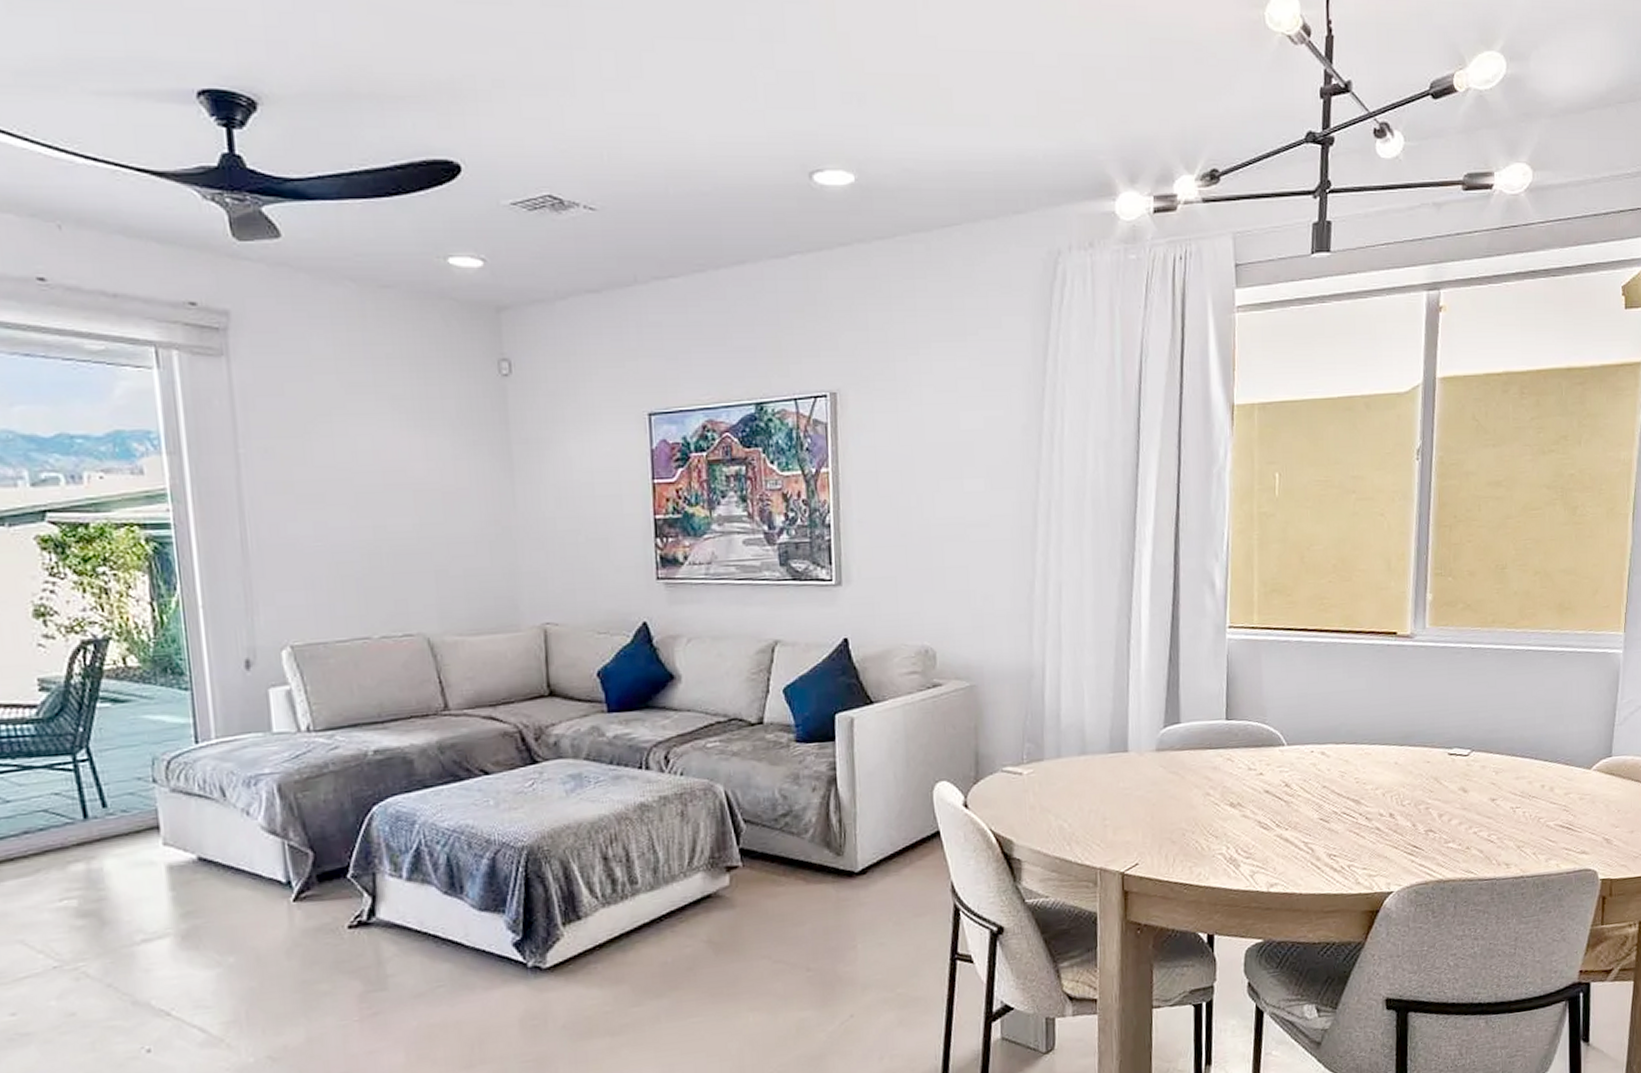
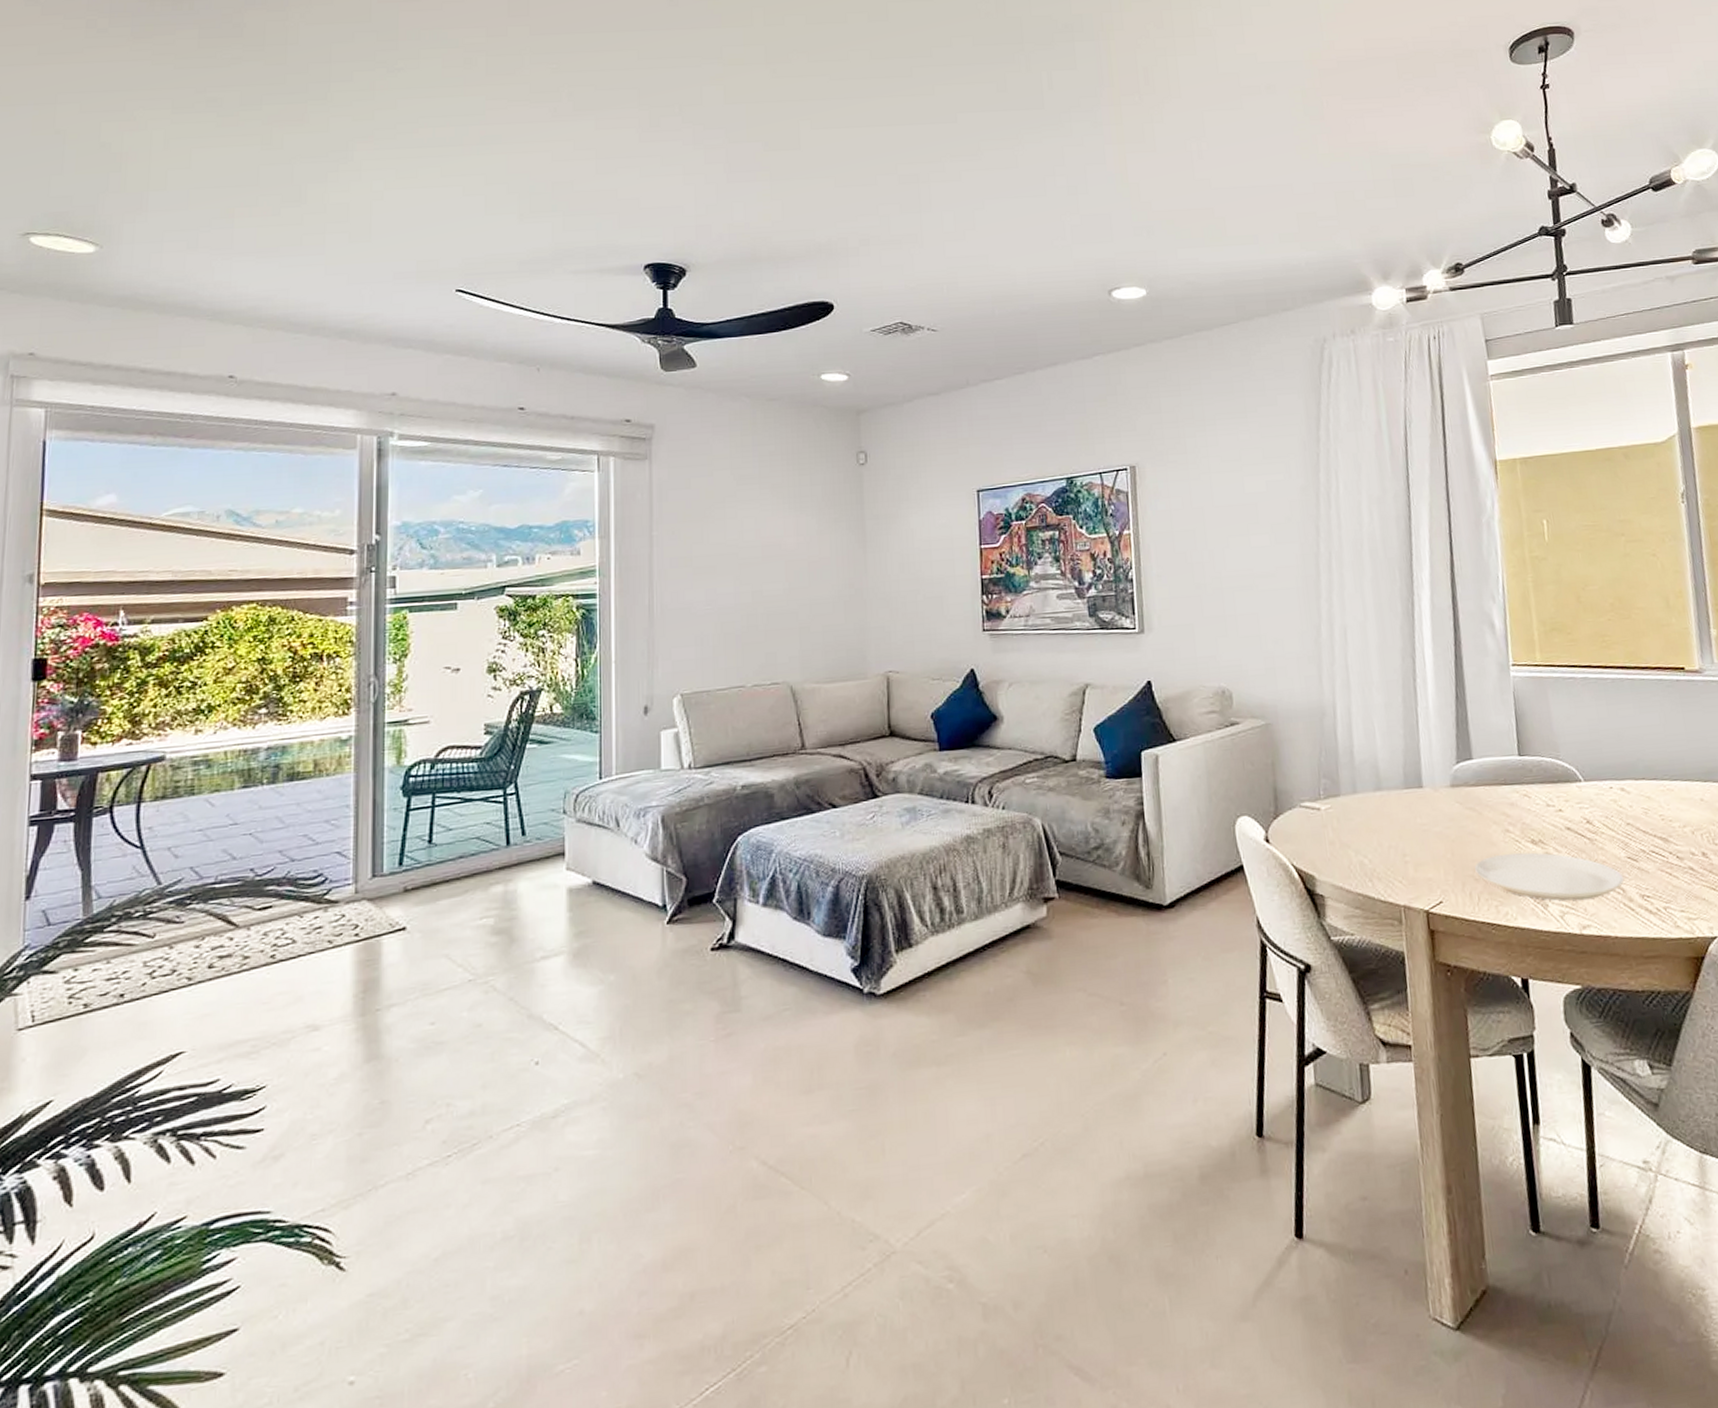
plate: none [1173,815,1315,861] -> present [1475,852,1625,901]

